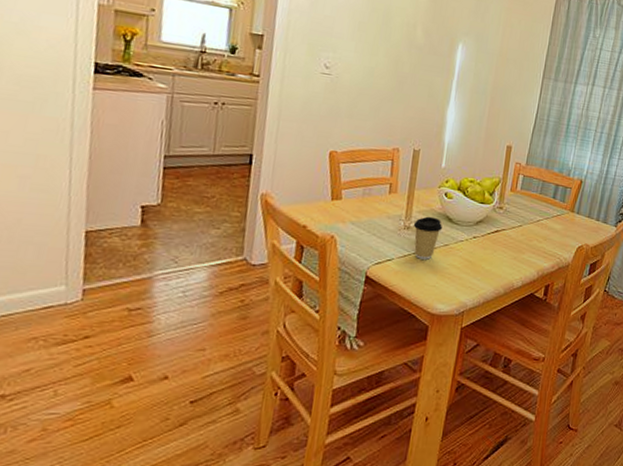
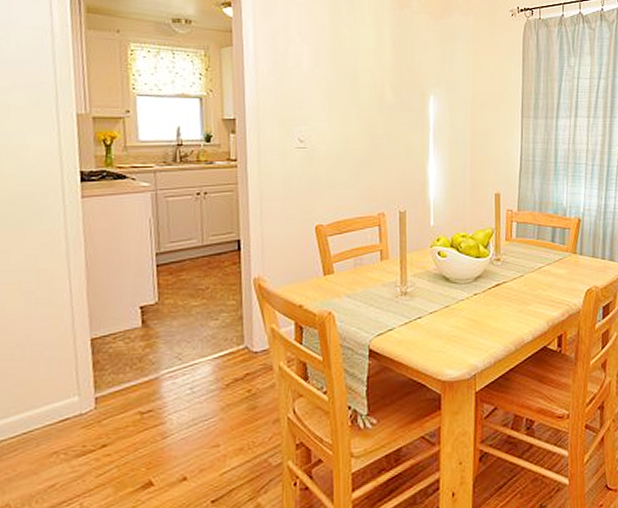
coffee cup: present [413,216,443,260] -> none [410,278,441,325]

